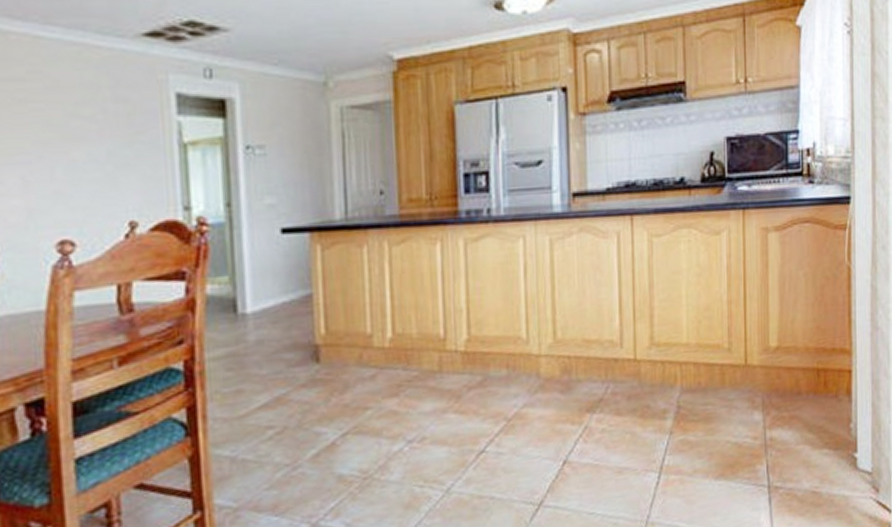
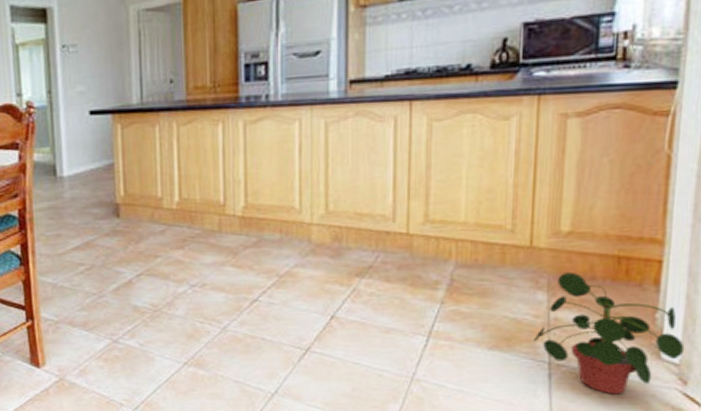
potted plant: none [754,388,875,512] -> present [534,271,685,395]

